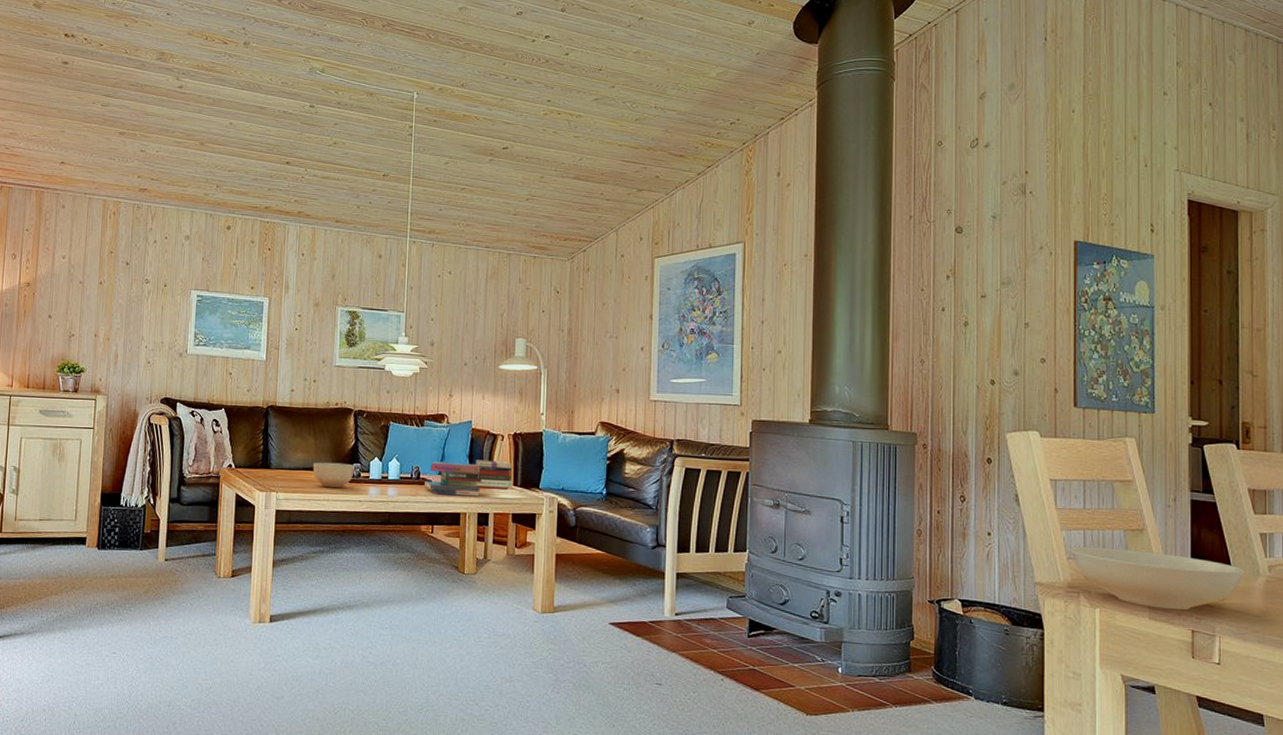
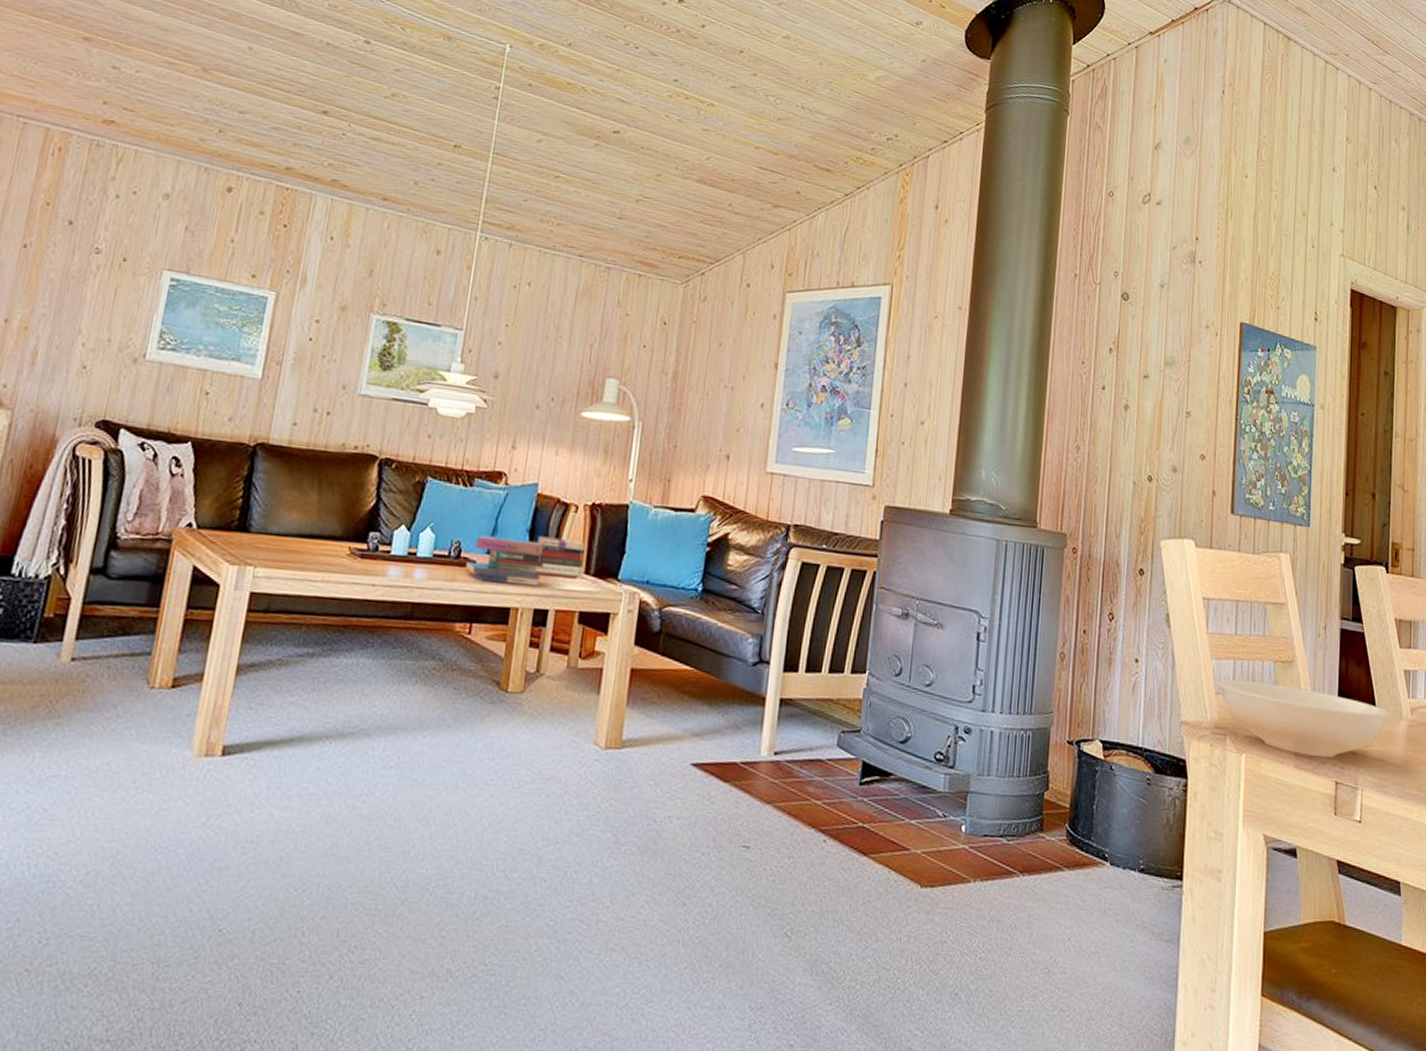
bowl: present [312,462,355,488] -> none [311,526,372,566]

